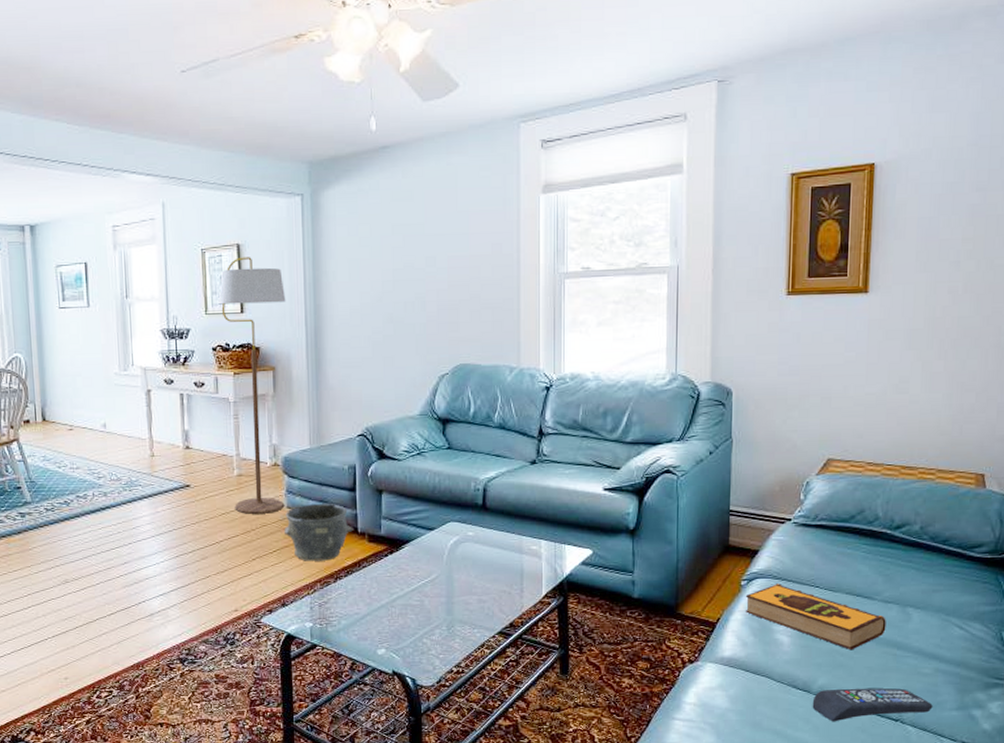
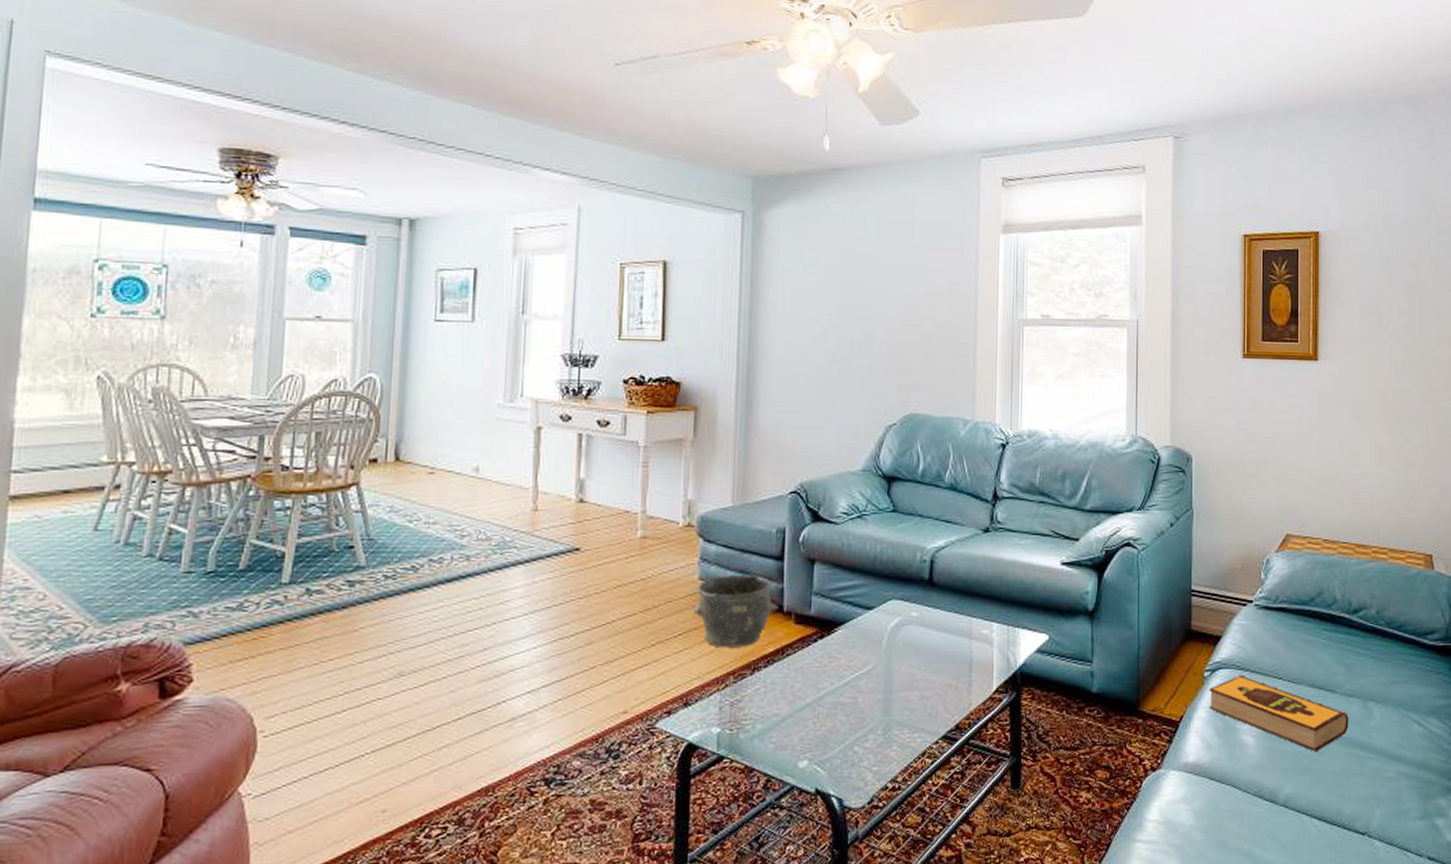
floor lamp: present [218,257,286,514] -> none [634,276,717,587]
remote control: present [812,688,933,722] -> none [1279,796,1398,839]

